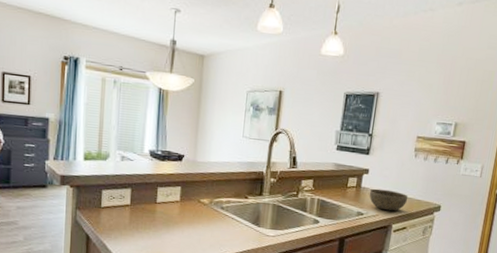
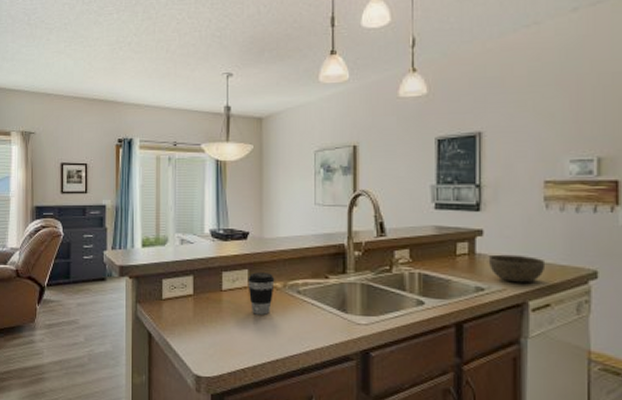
coffee cup: none [180,189,203,225] -> present [248,272,275,315]

